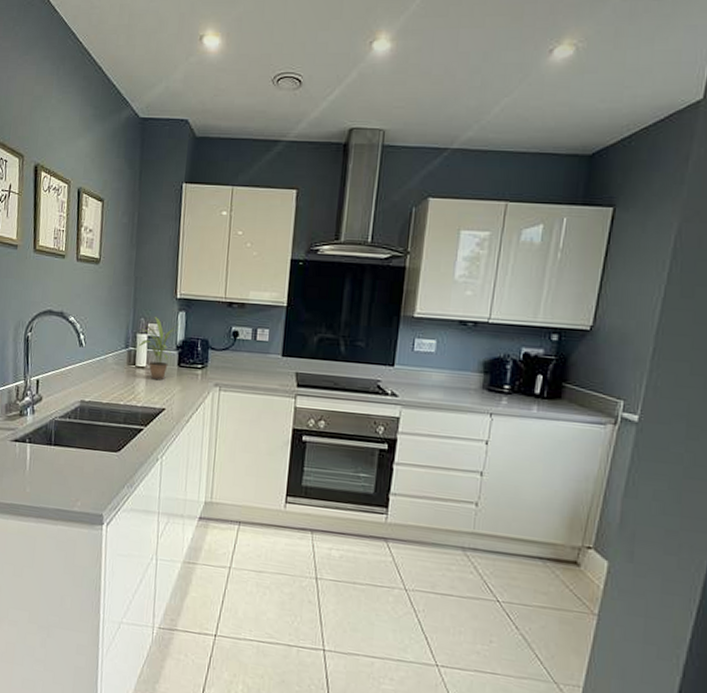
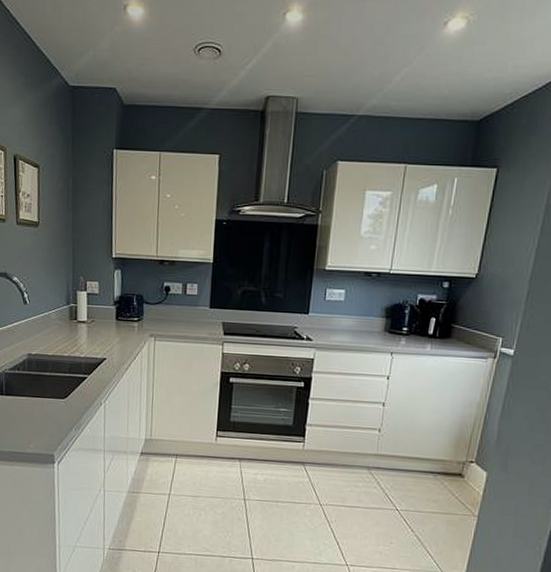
potted plant: present [138,317,183,380] -> none [79,275,119,333]

